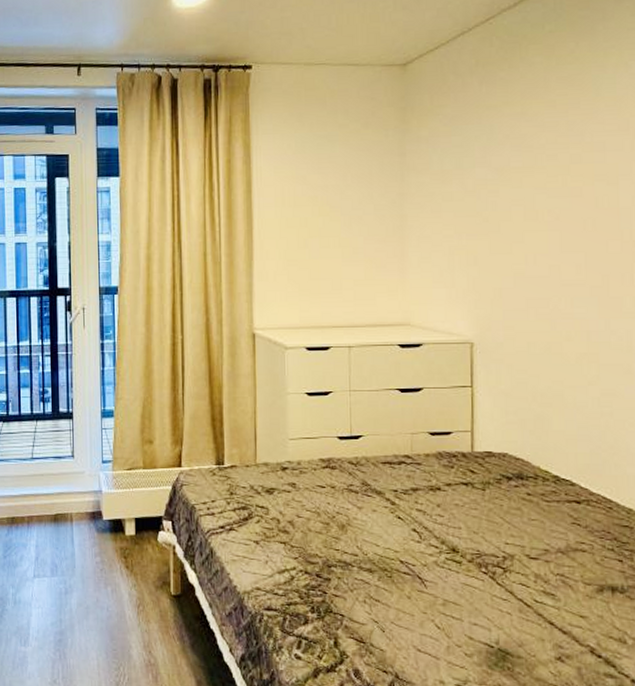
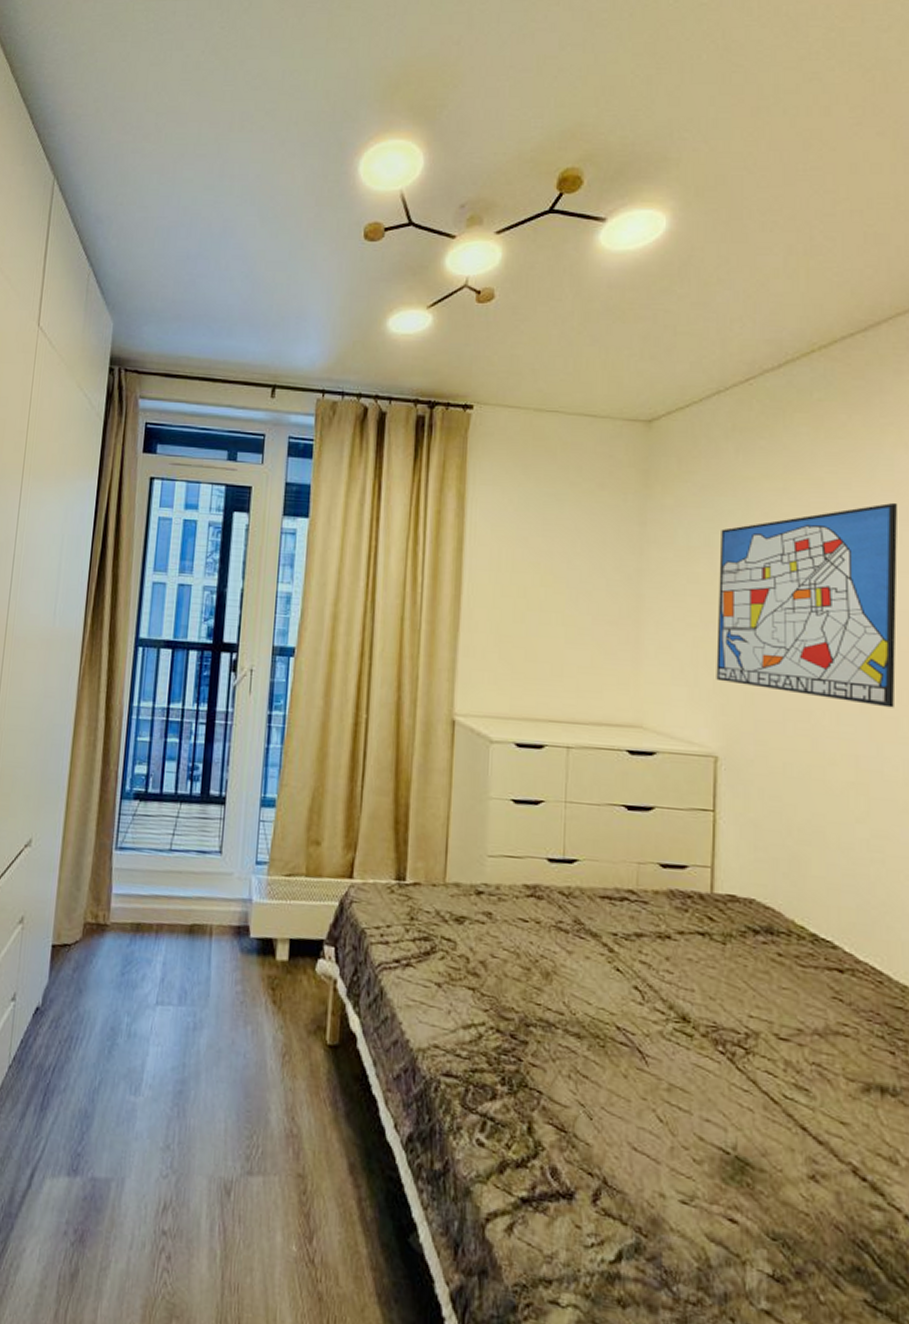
wall art: none [469,115,620,290] -> present [716,502,898,708]

